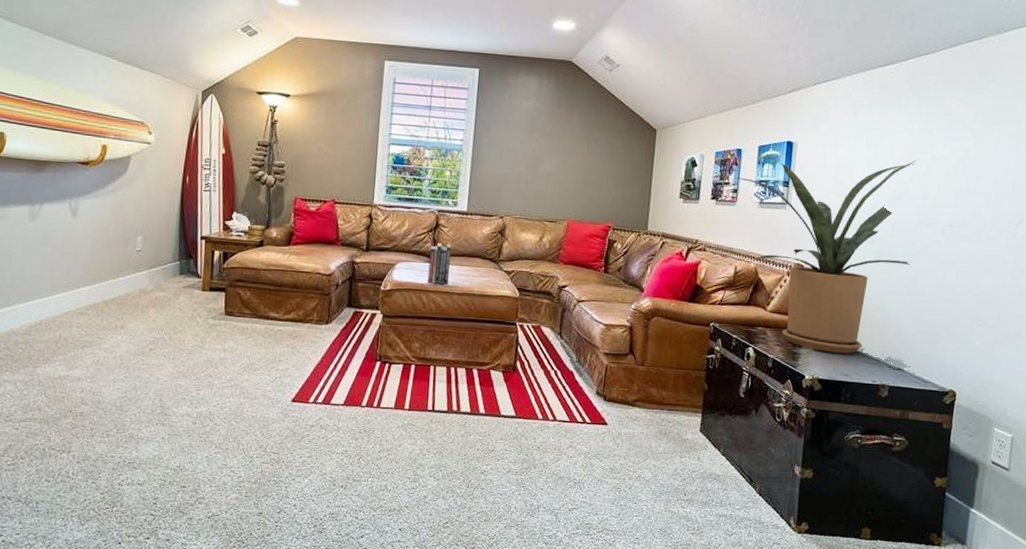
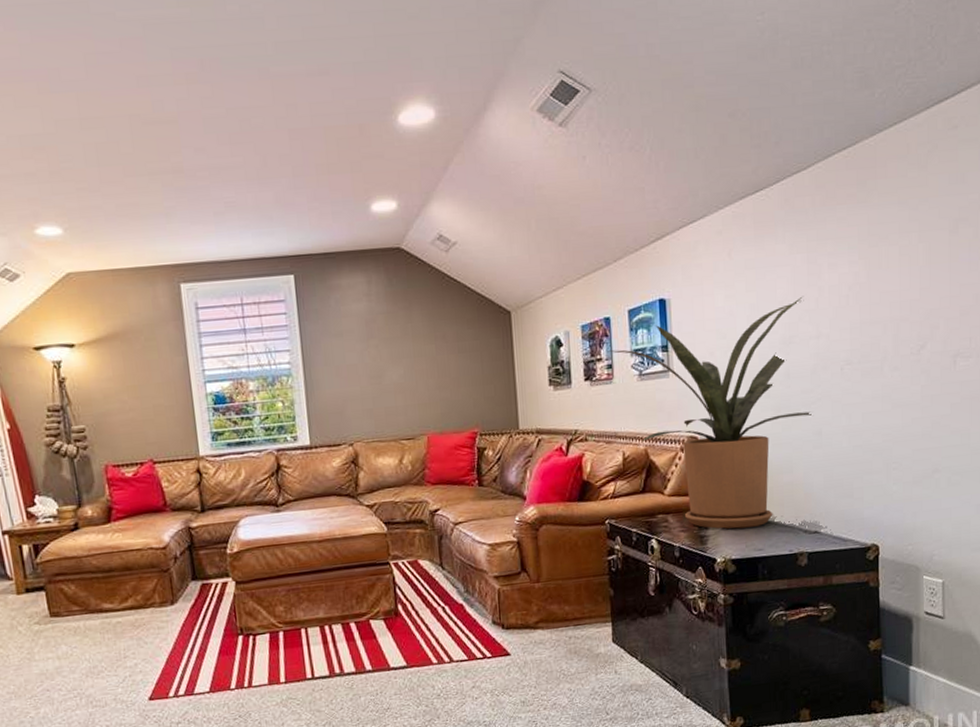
books: present [427,243,452,286] -> none [275,486,305,537]

